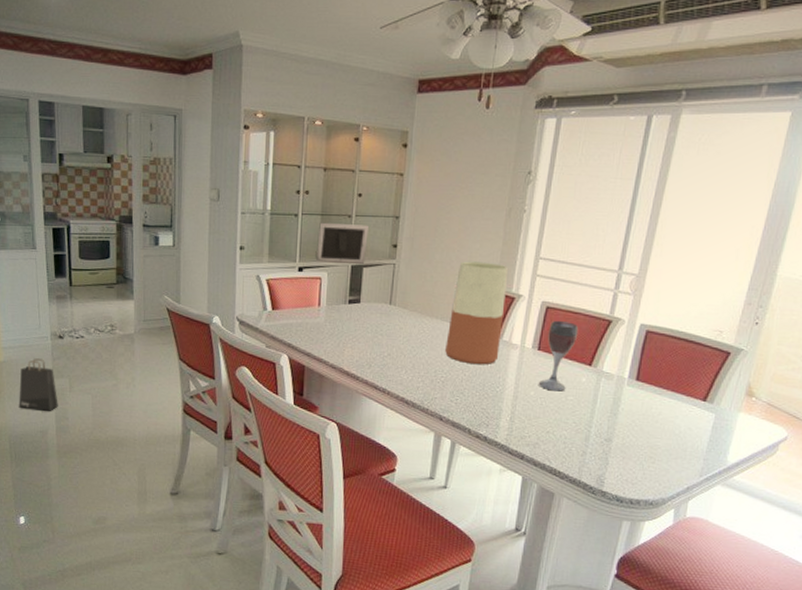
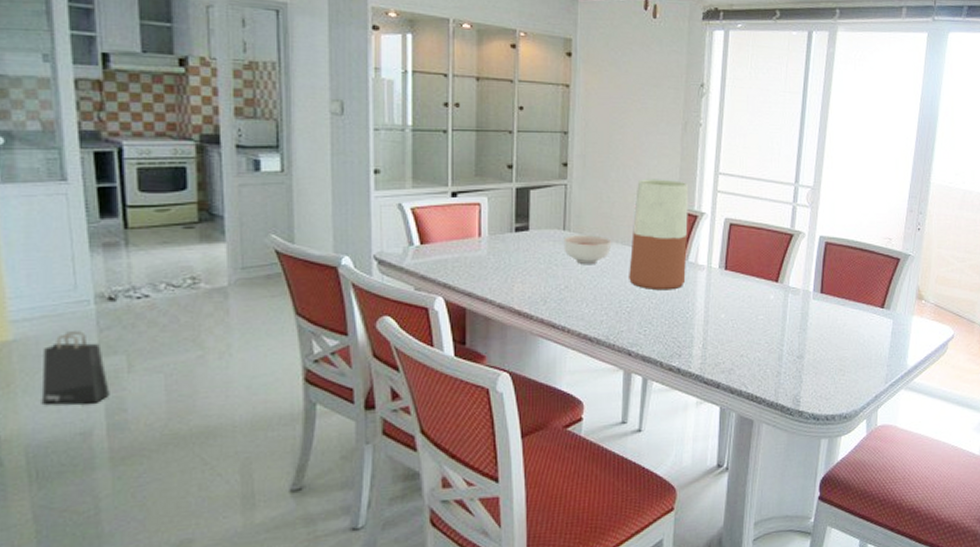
picture frame: present [316,222,369,265] -> none [473,139,533,187]
bowl: none [389,309,432,336] -> present [563,235,612,264]
cup: present [539,320,579,392] -> none [729,237,763,312]

